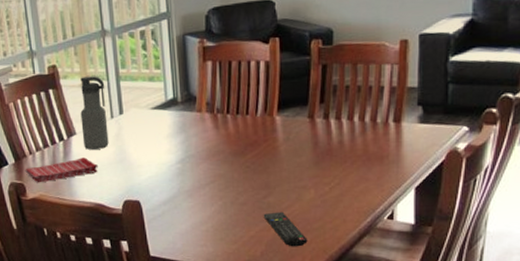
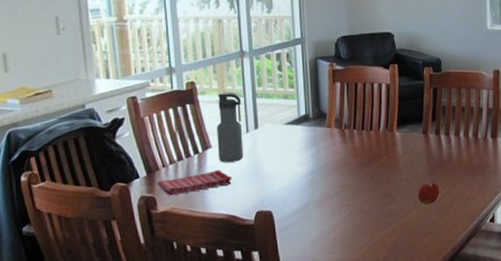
remote control: present [263,211,308,247] -> none [385,218,424,251]
fruit: none [300,169,327,199] -> present [417,179,440,205]

